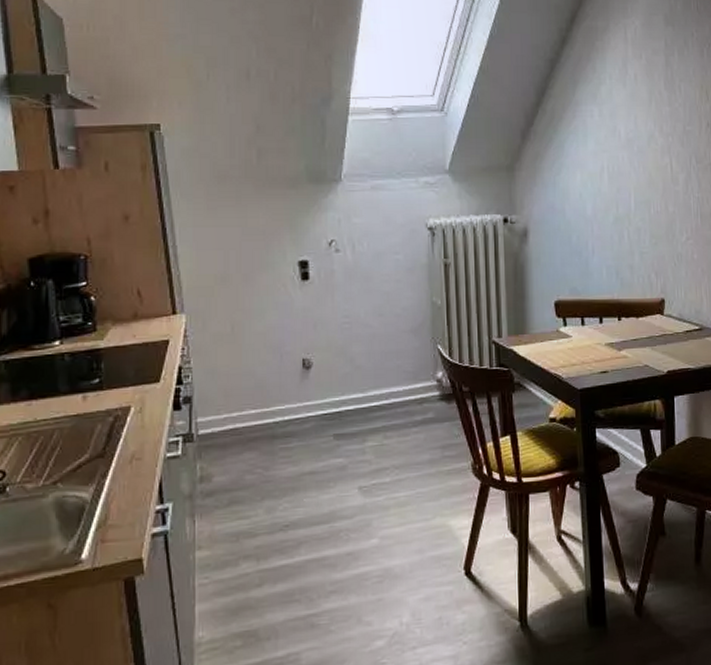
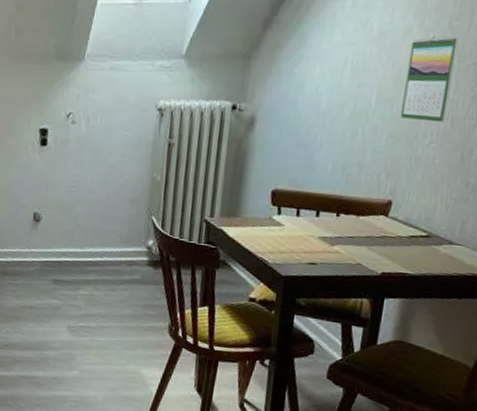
calendar: none [655,140,696,220] -> present [401,36,459,123]

